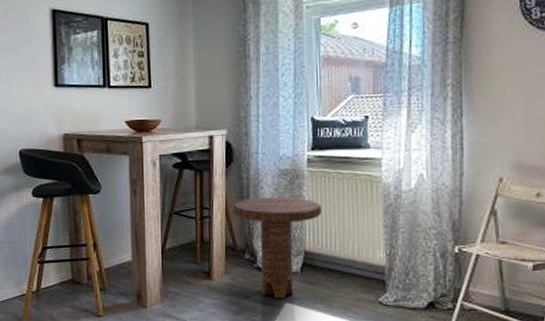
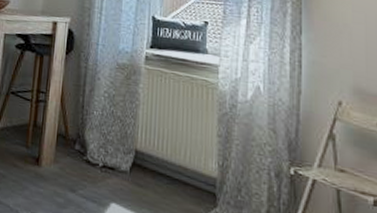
side table: present [233,197,321,299] -> none [68,88,156,198]

